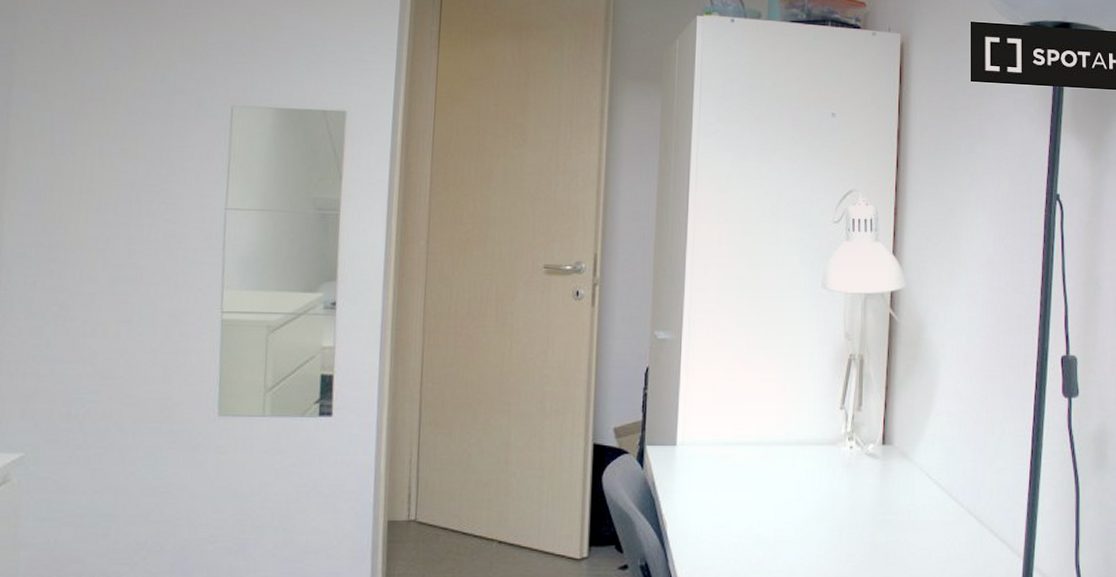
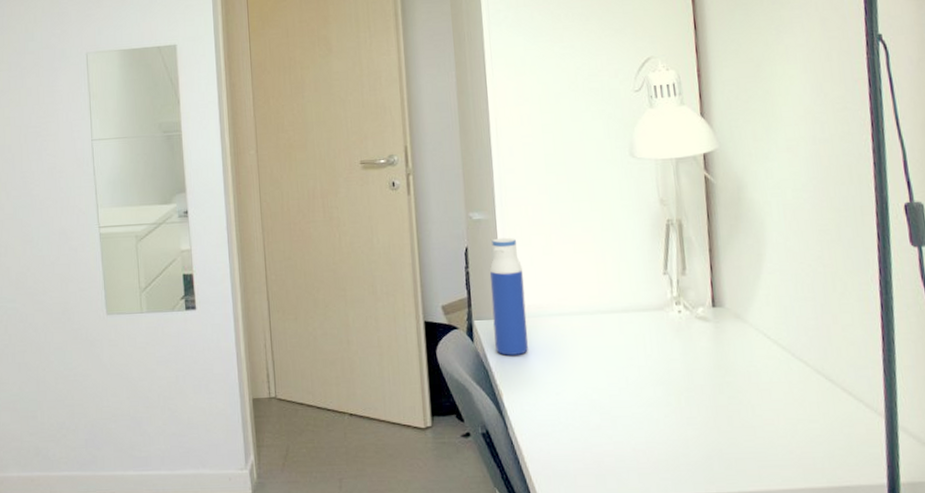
water bottle: none [665,360,702,484] -> present [489,237,528,355]

